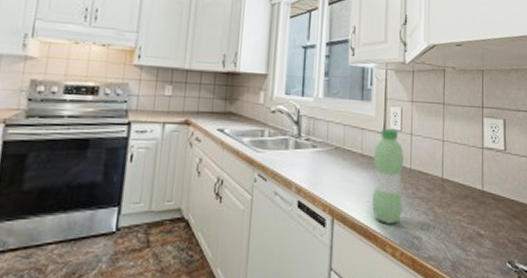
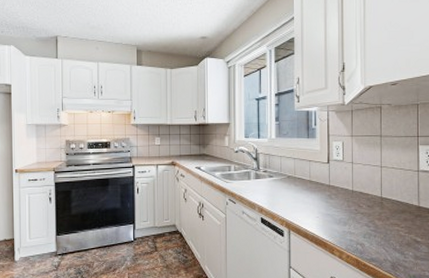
water bottle: present [371,128,404,224] -> none [320,159,347,234]

